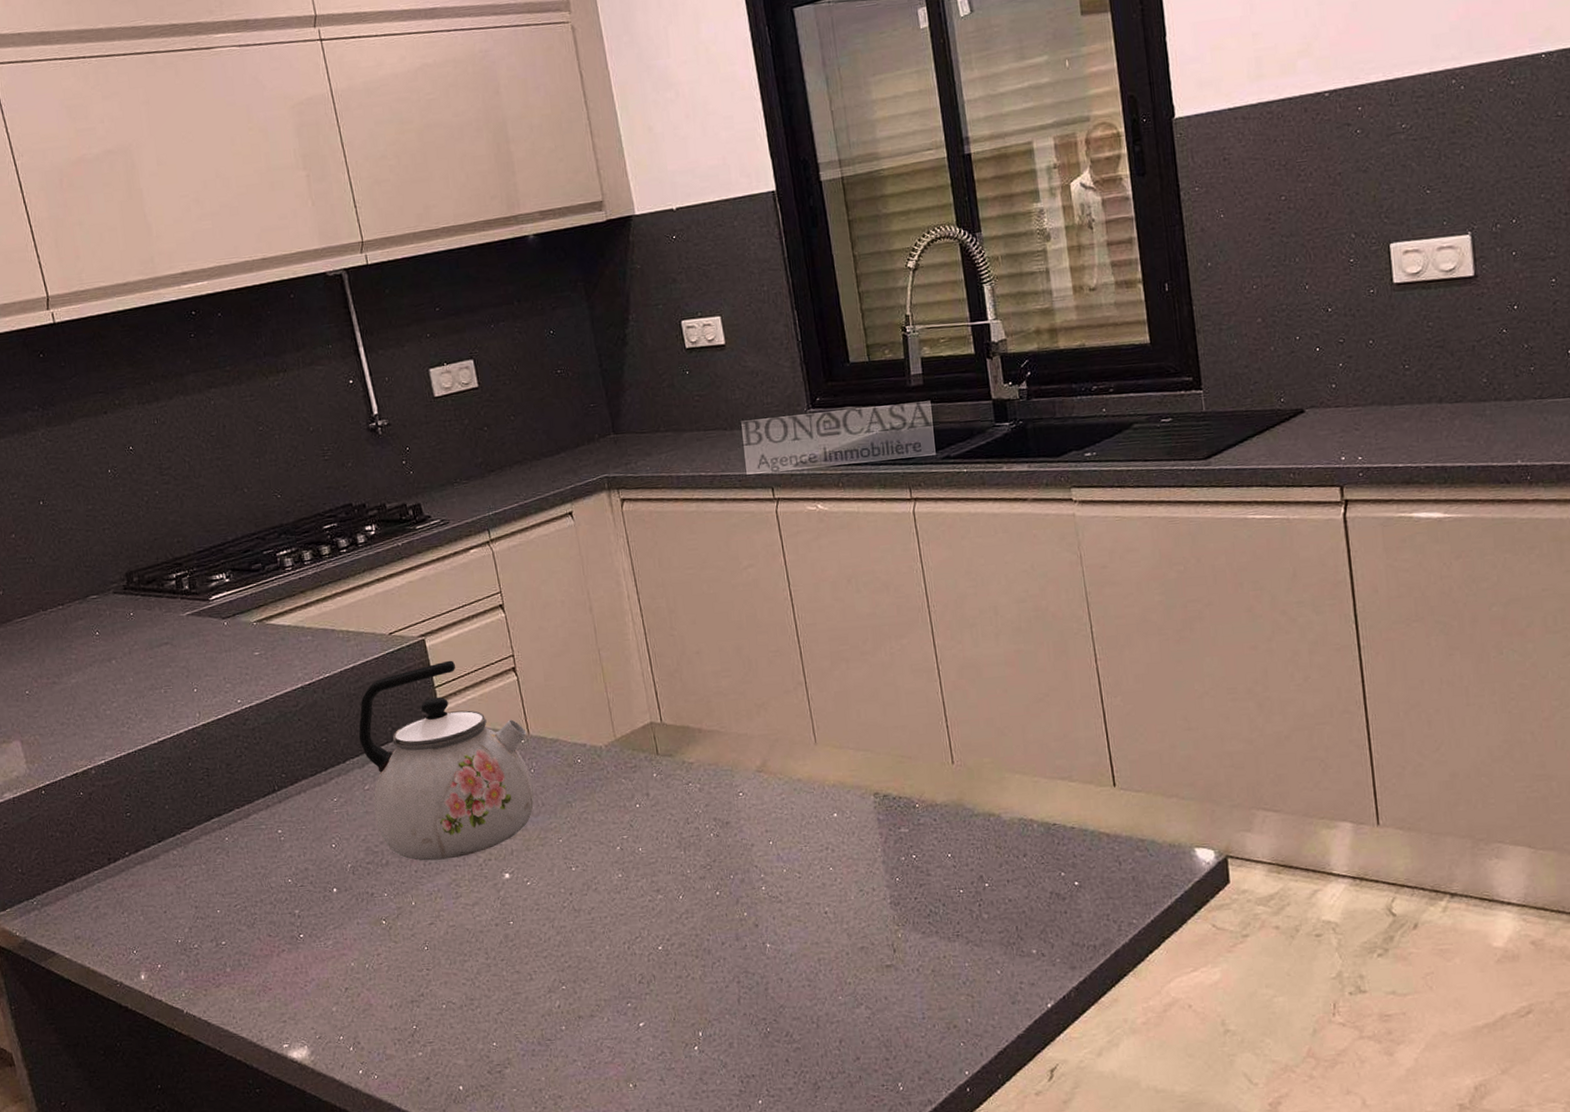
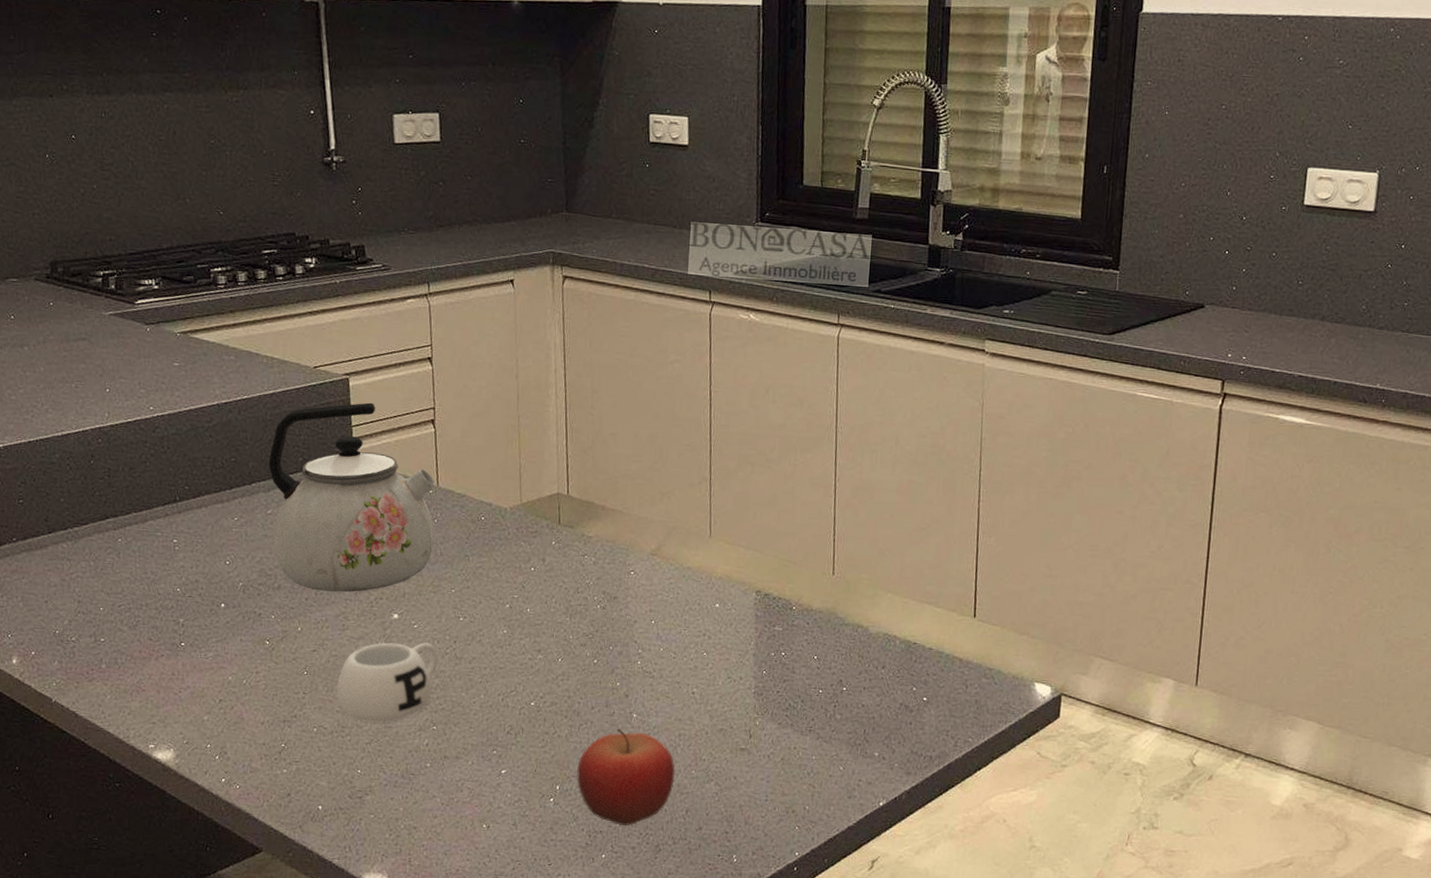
mug: none [458,899,557,991] -> present [336,642,438,723]
fruit: none [717,962,822,1066] -> present [577,729,675,826]

